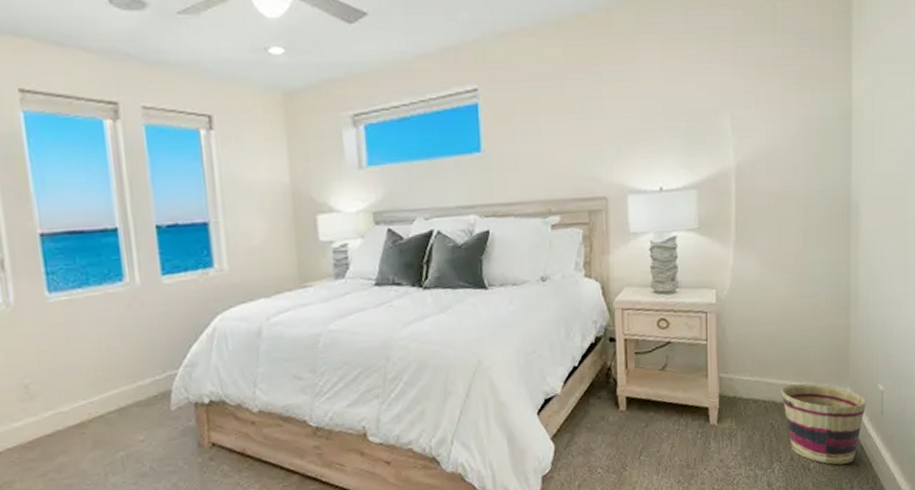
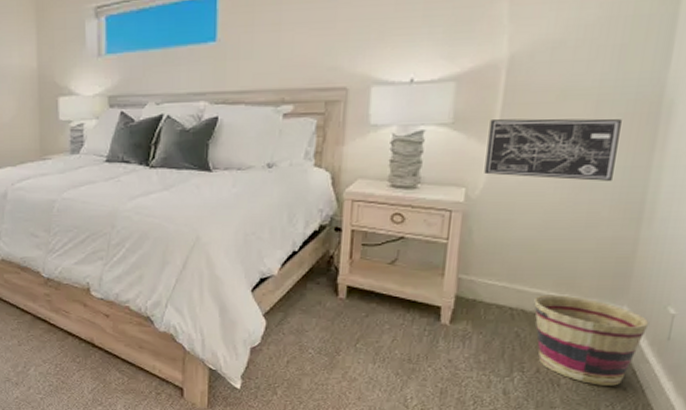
wall art: none [728,219,824,276] -> present [484,118,622,181]

